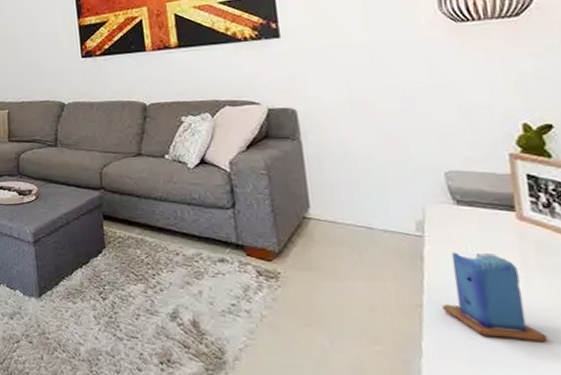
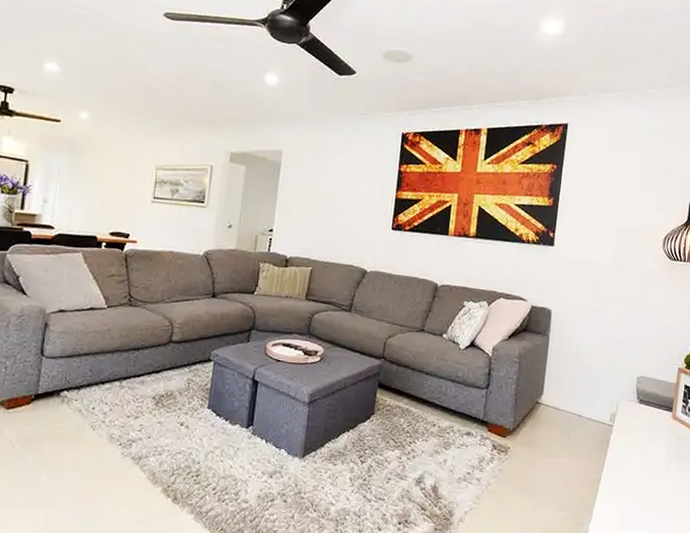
candle: present [442,242,548,343] -> none [612,432,669,512]

